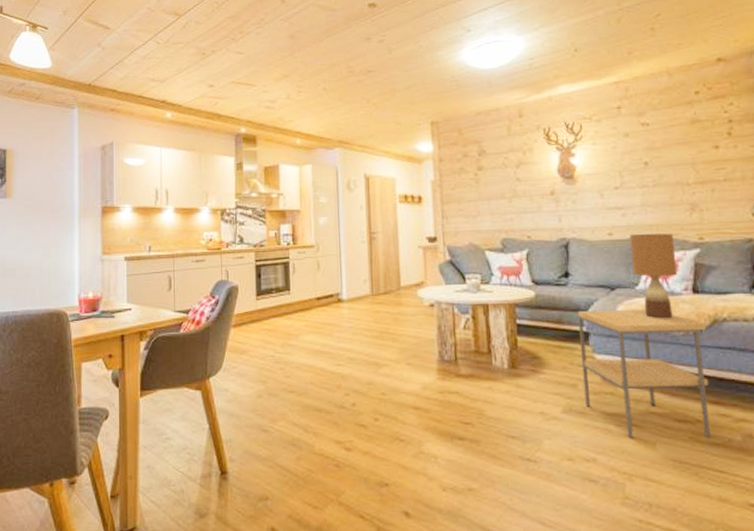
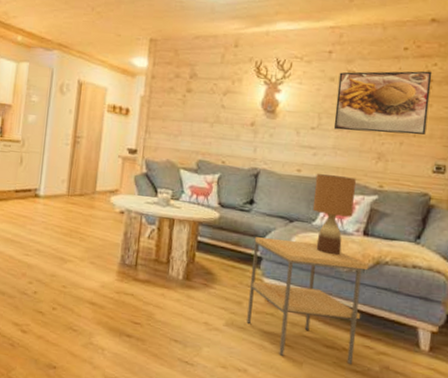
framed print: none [632,111,737,186] -> present [333,70,433,135]

